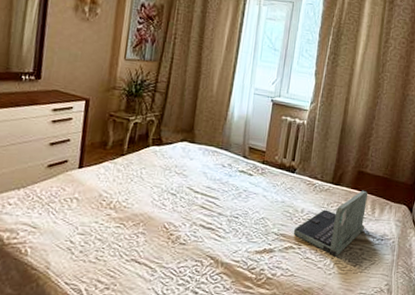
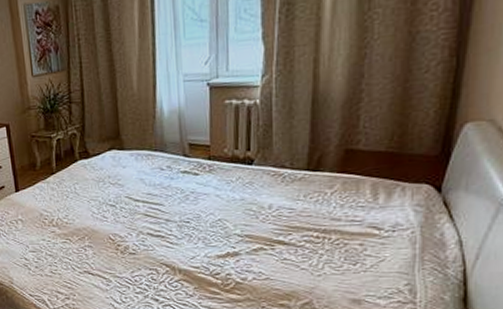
laptop: present [293,190,369,257] -> none [261,172,372,255]

